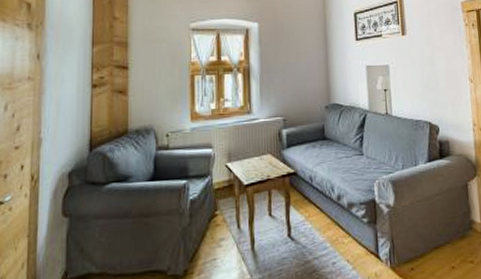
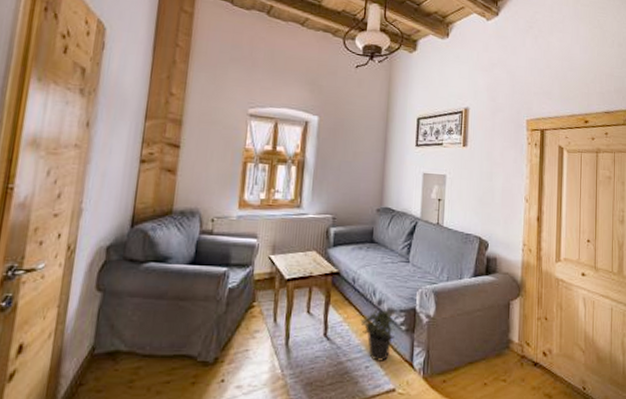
potted plant: none [322,203,358,256] -> present [360,309,395,361]

